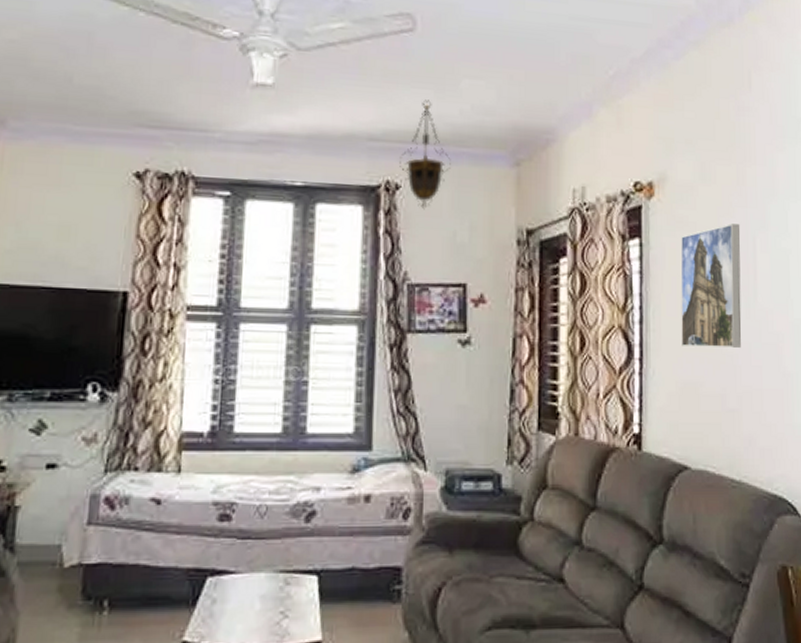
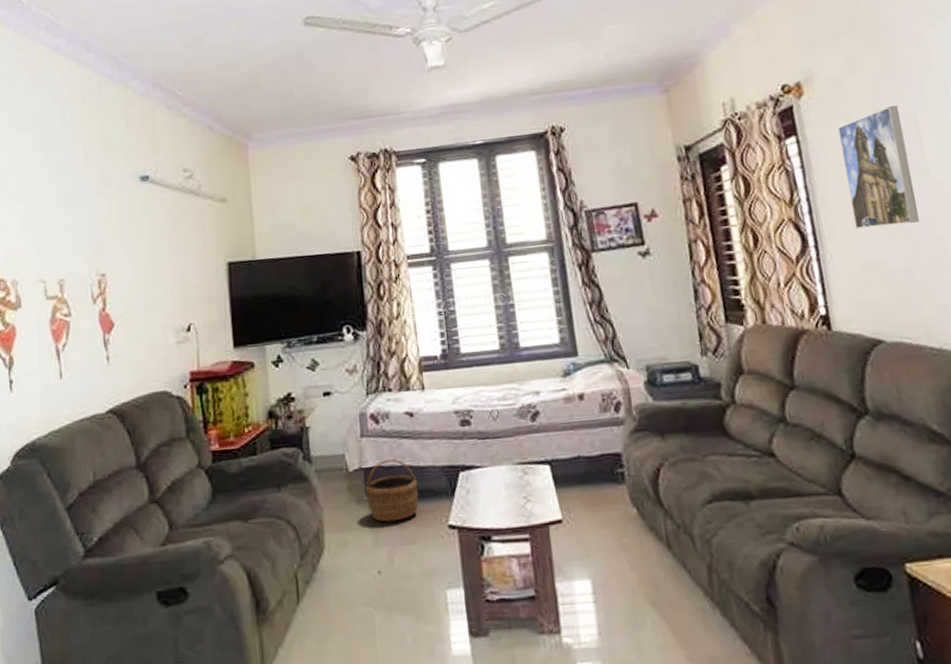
wicker basket: none [82,554,152,635] -> present [365,458,419,522]
hanging lantern: present [399,99,451,210] -> none [560,50,606,145]

